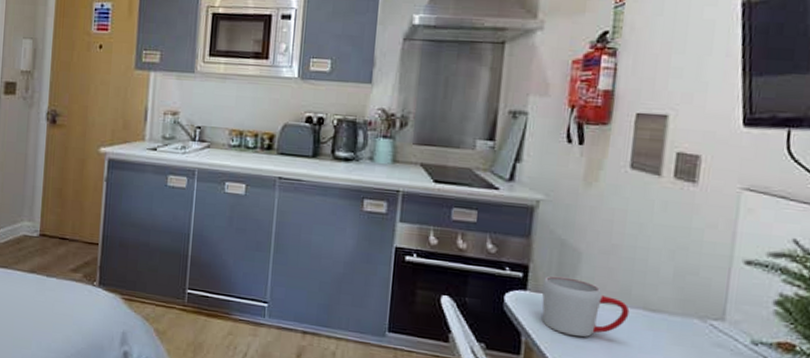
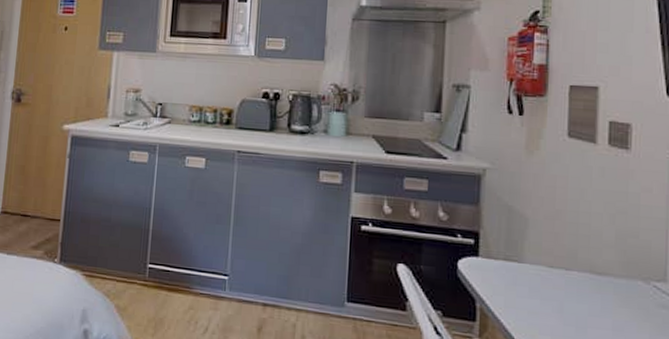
mug: present [542,275,630,337] -> none [493,241,577,302]

